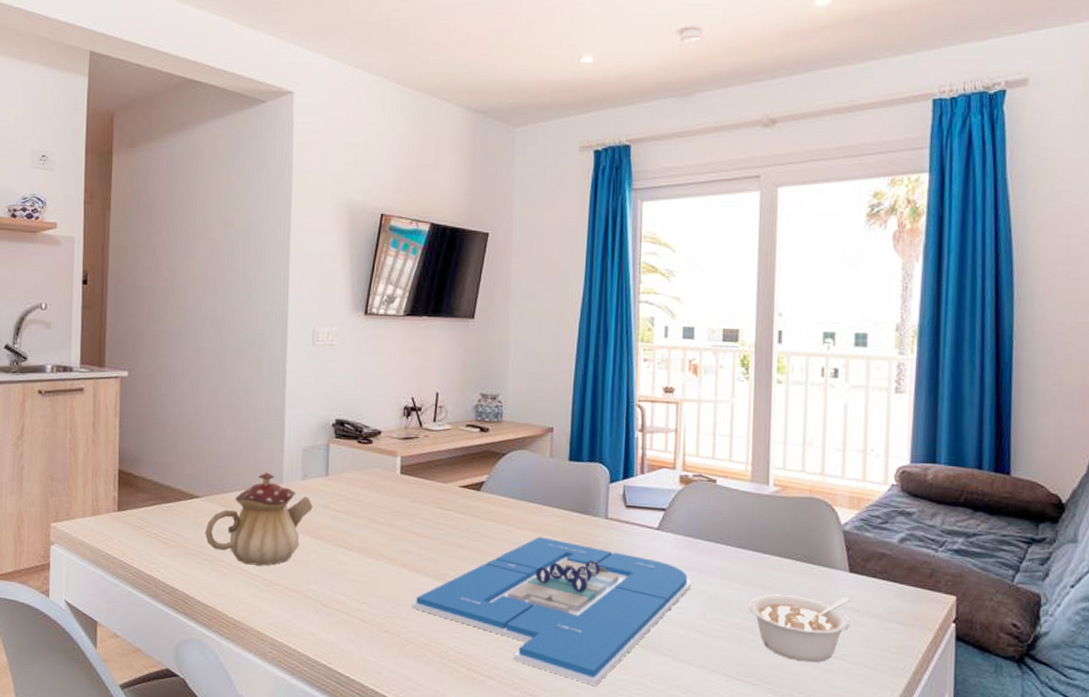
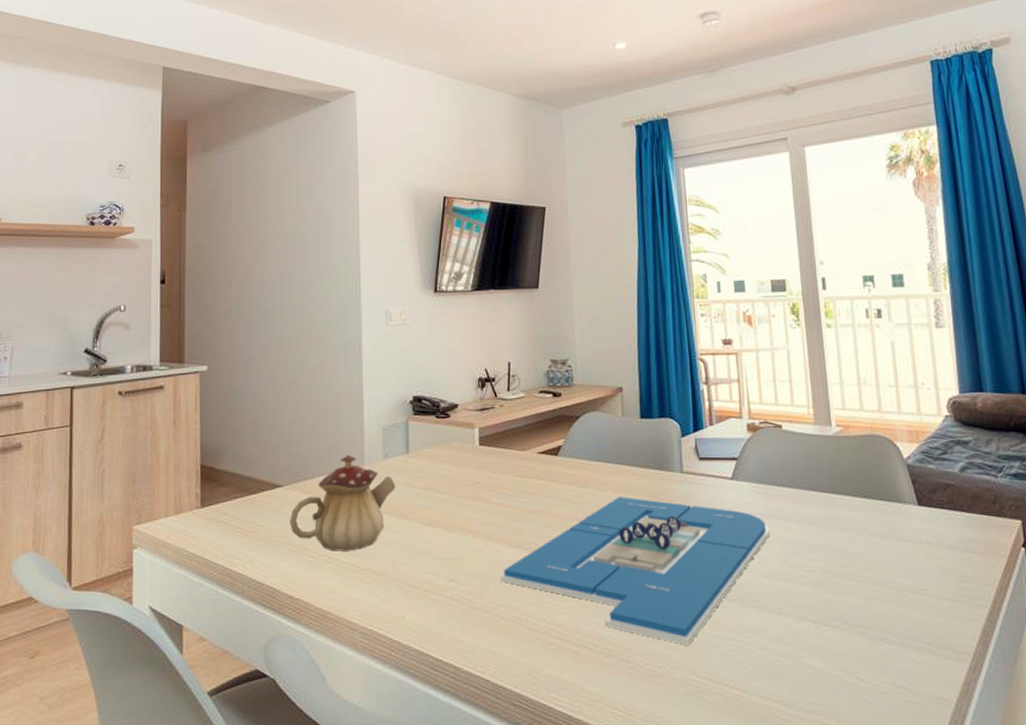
legume: present [748,594,852,663] -> none [827,530,927,601]

